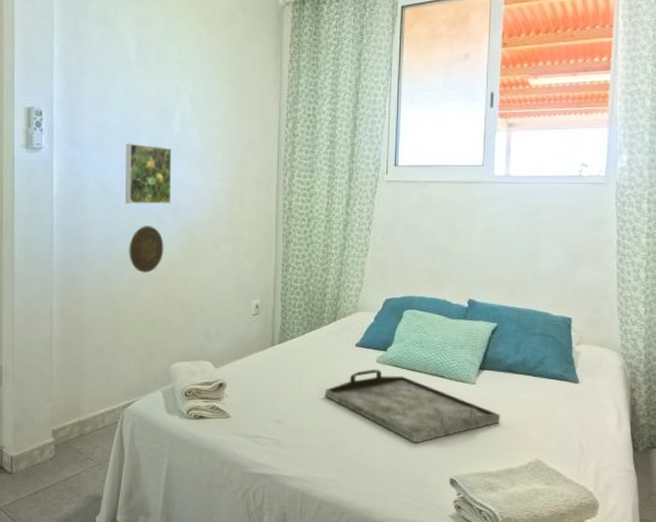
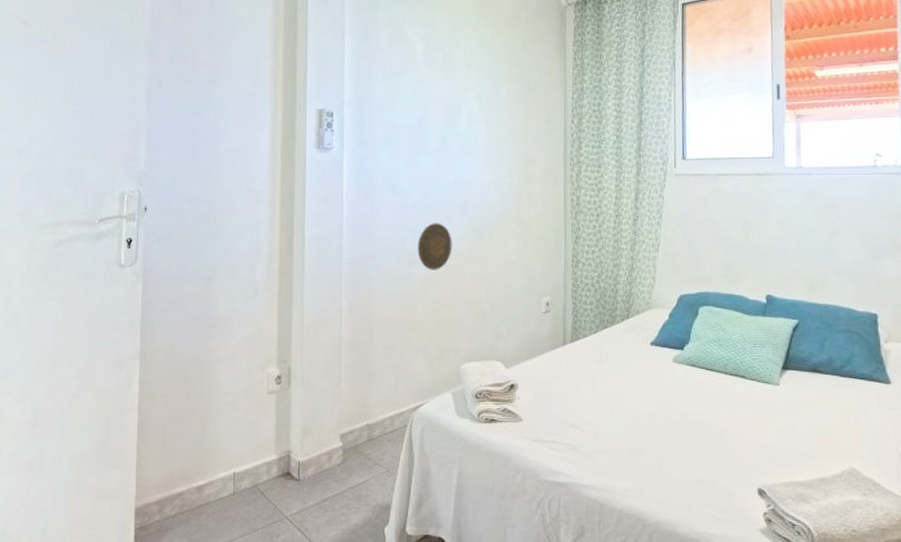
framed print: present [125,143,172,204] -> none [414,141,459,201]
serving tray: present [325,369,500,443] -> none [620,369,808,450]

